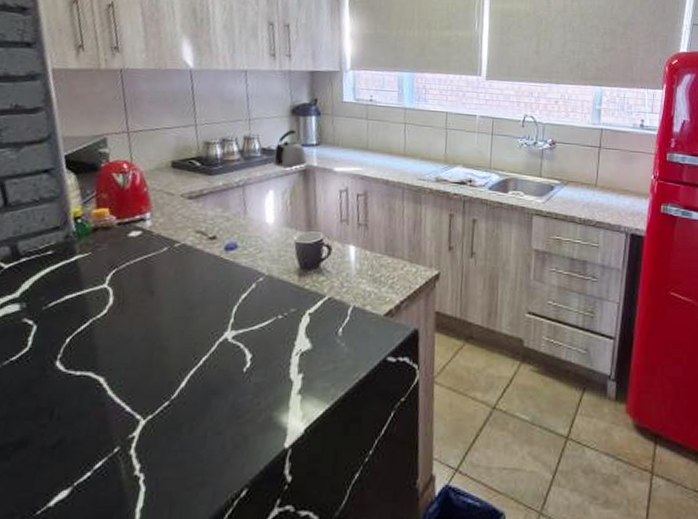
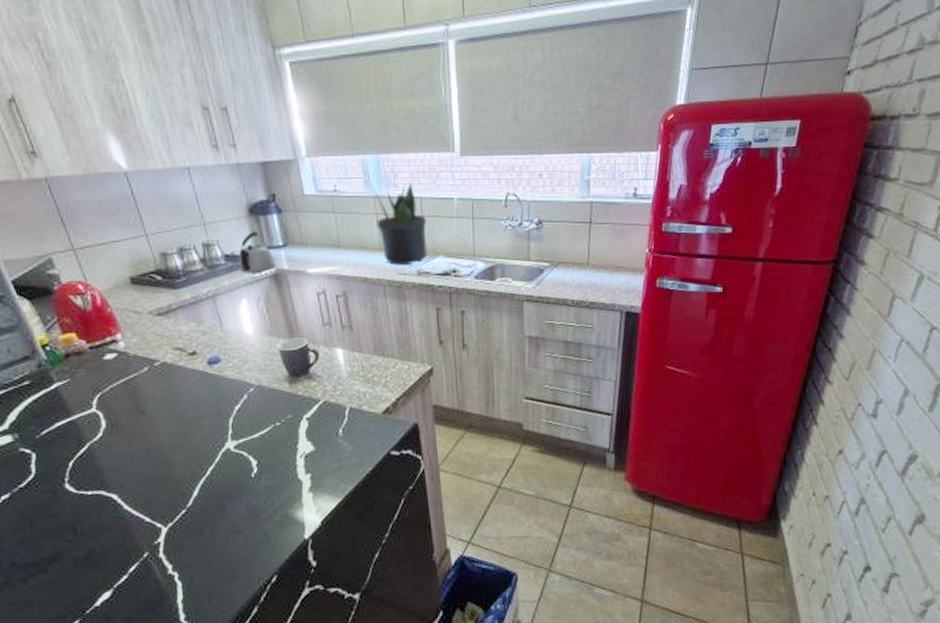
planter: none [403,97,449,171] -> present [370,182,427,265]

